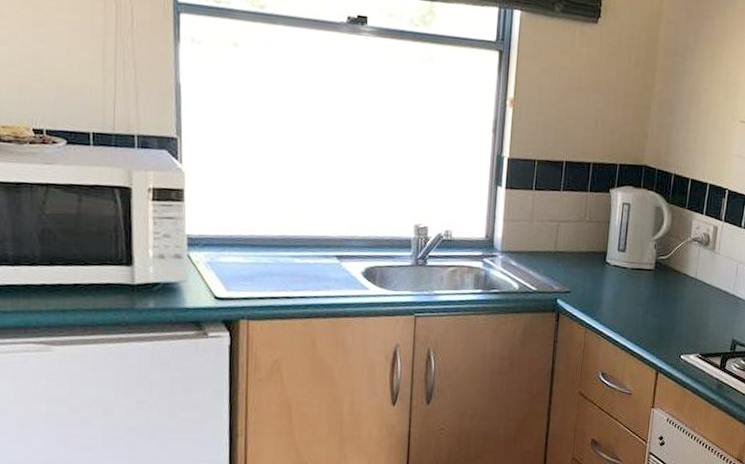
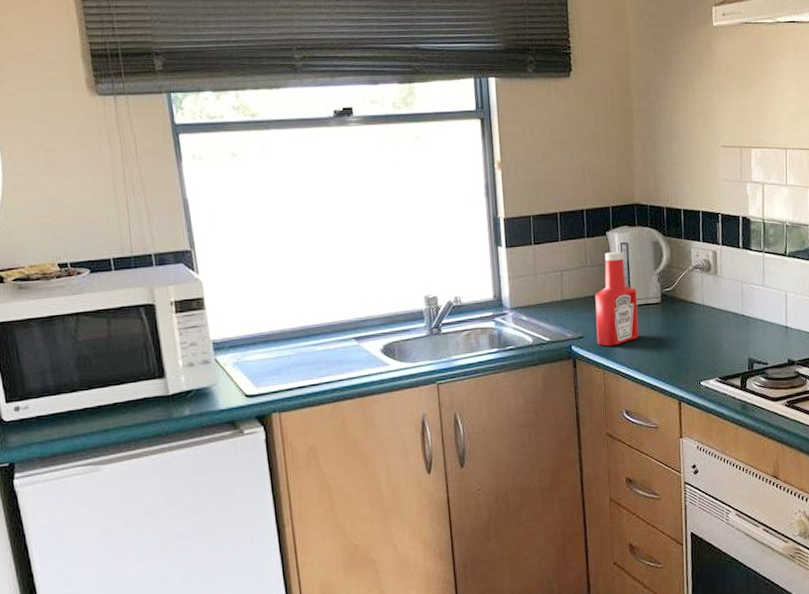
ketchup bottle: none [584,210,631,306] -> present [595,251,639,346]

